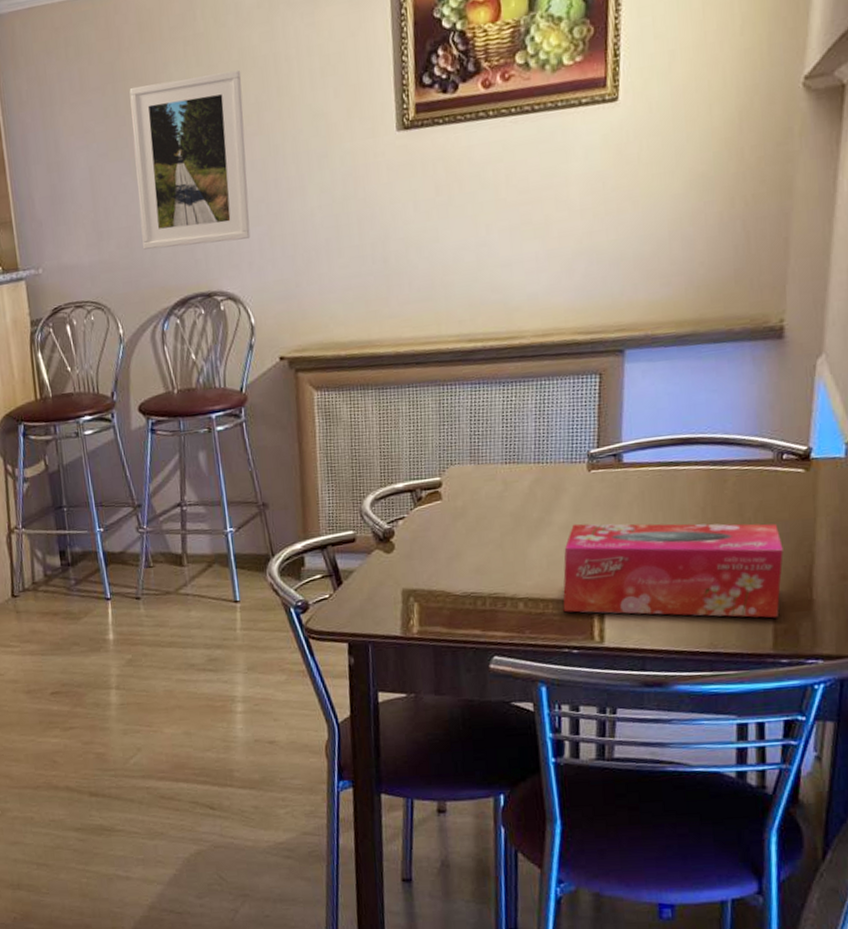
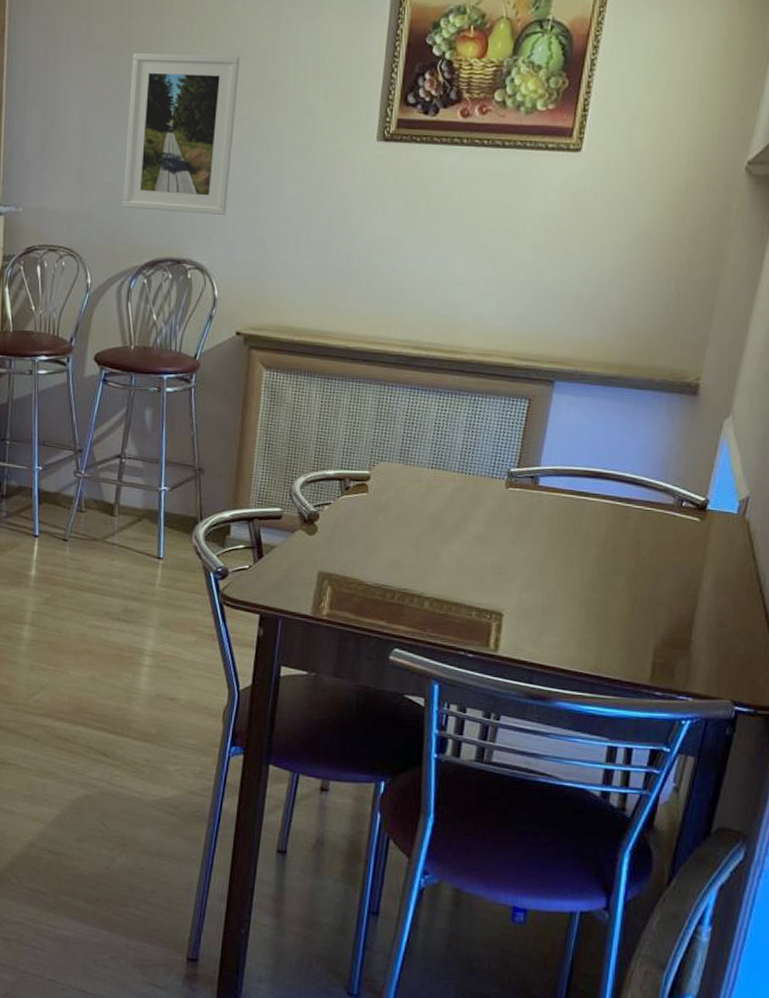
tissue box: present [563,523,784,618] -> none [465,535,671,653]

